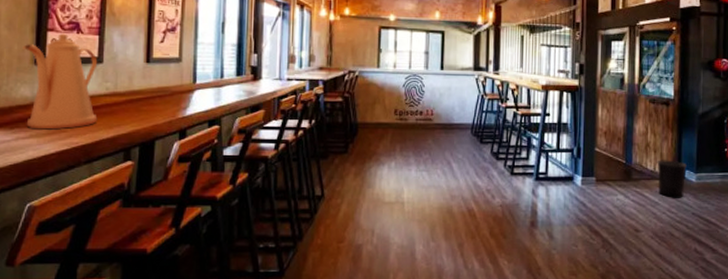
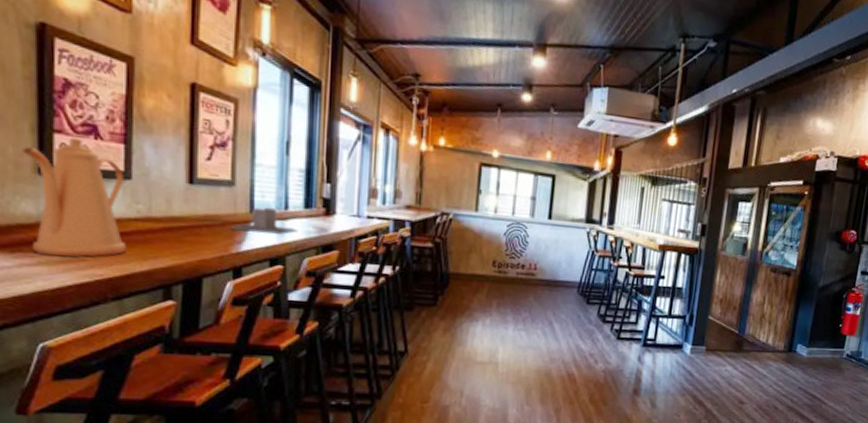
napkin holder: none [176,77,230,100] -> present [229,207,297,235]
waste bin: present [657,160,687,198] -> none [767,332,800,372]

